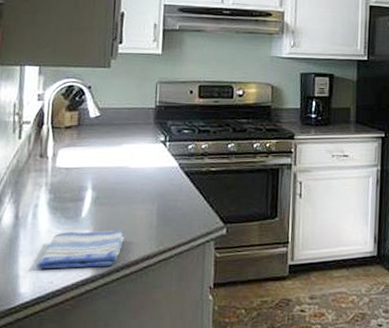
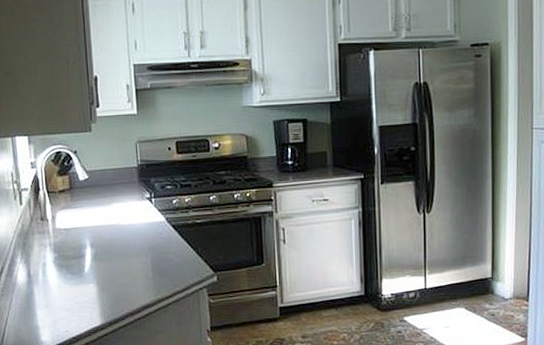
dish towel: present [36,229,126,269] -> none [52,282,126,320]

